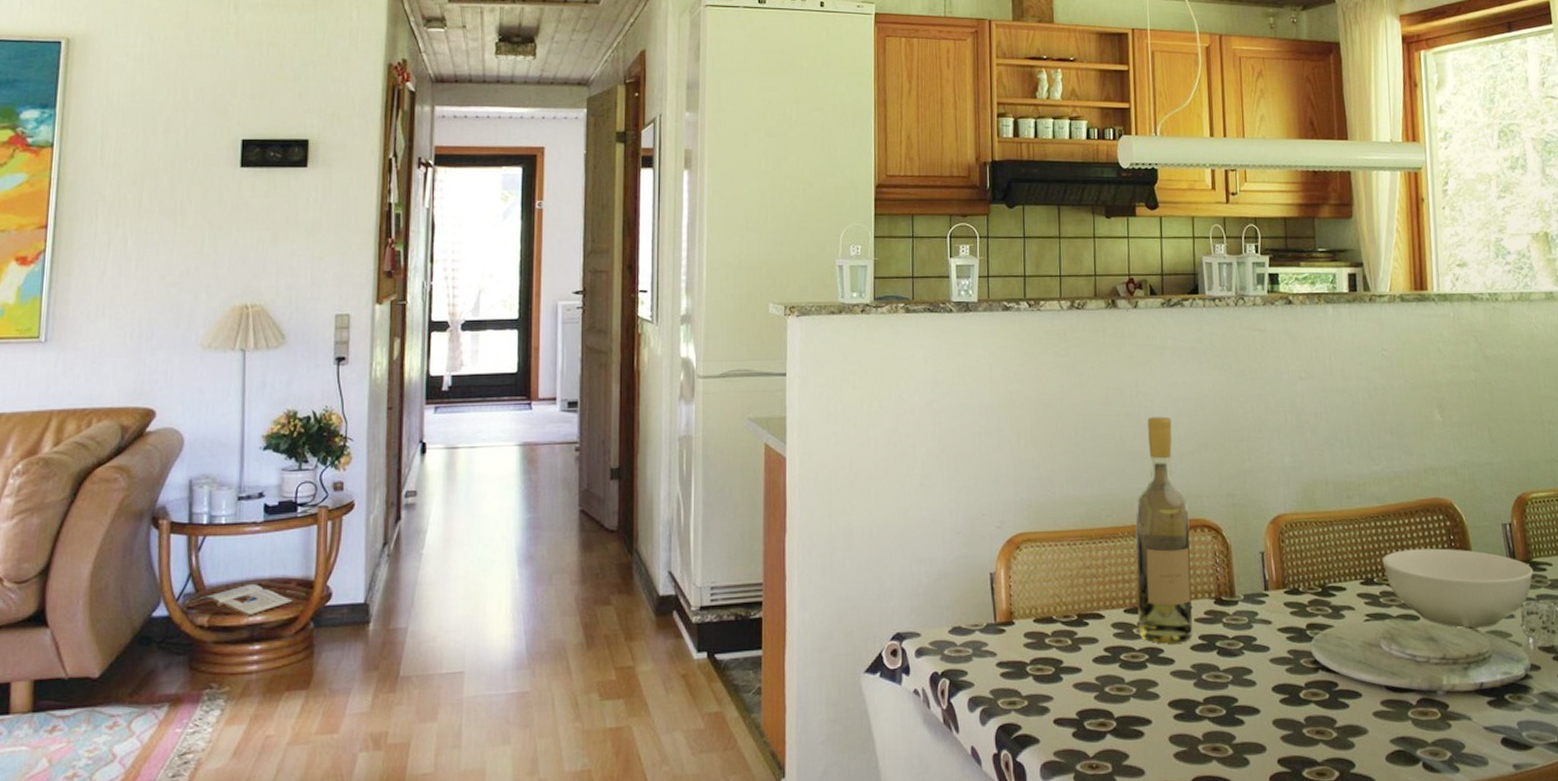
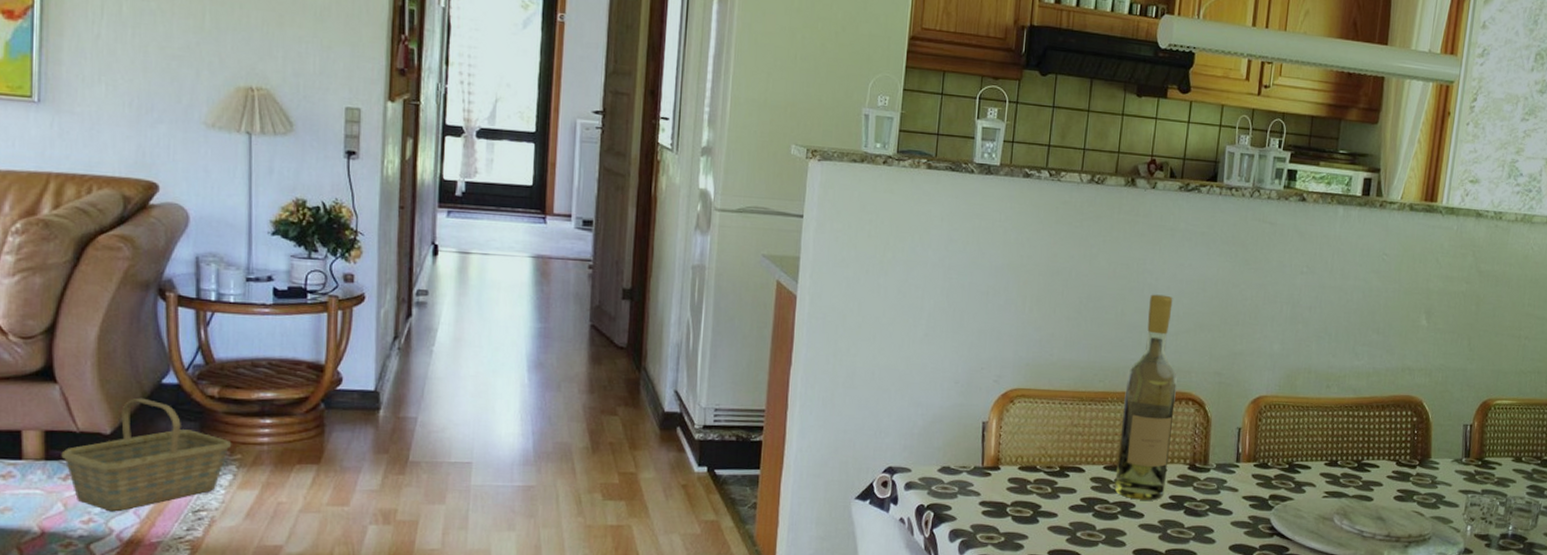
basket: none [48,634,221,764] -> present [61,397,232,512]
magazine: present [186,584,293,616] -> none [196,362,303,391]
bowl: present [1382,548,1534,629] -> none [1348,438,1484,514]

